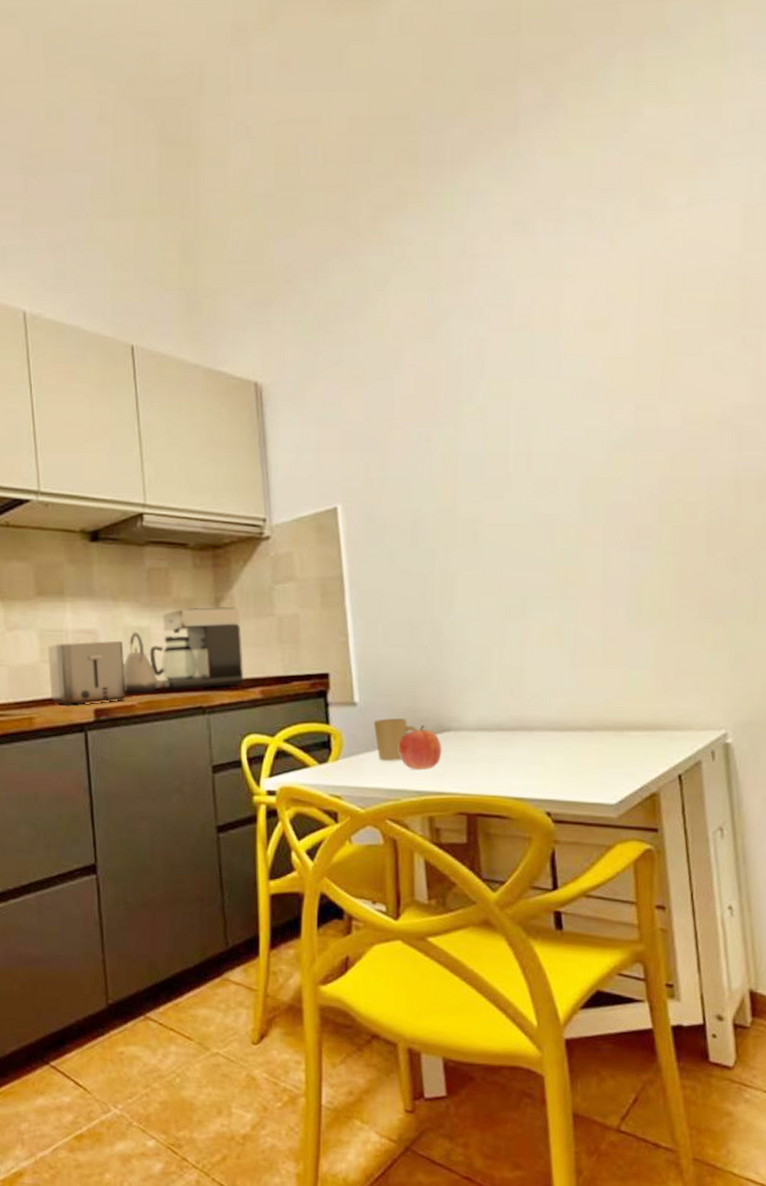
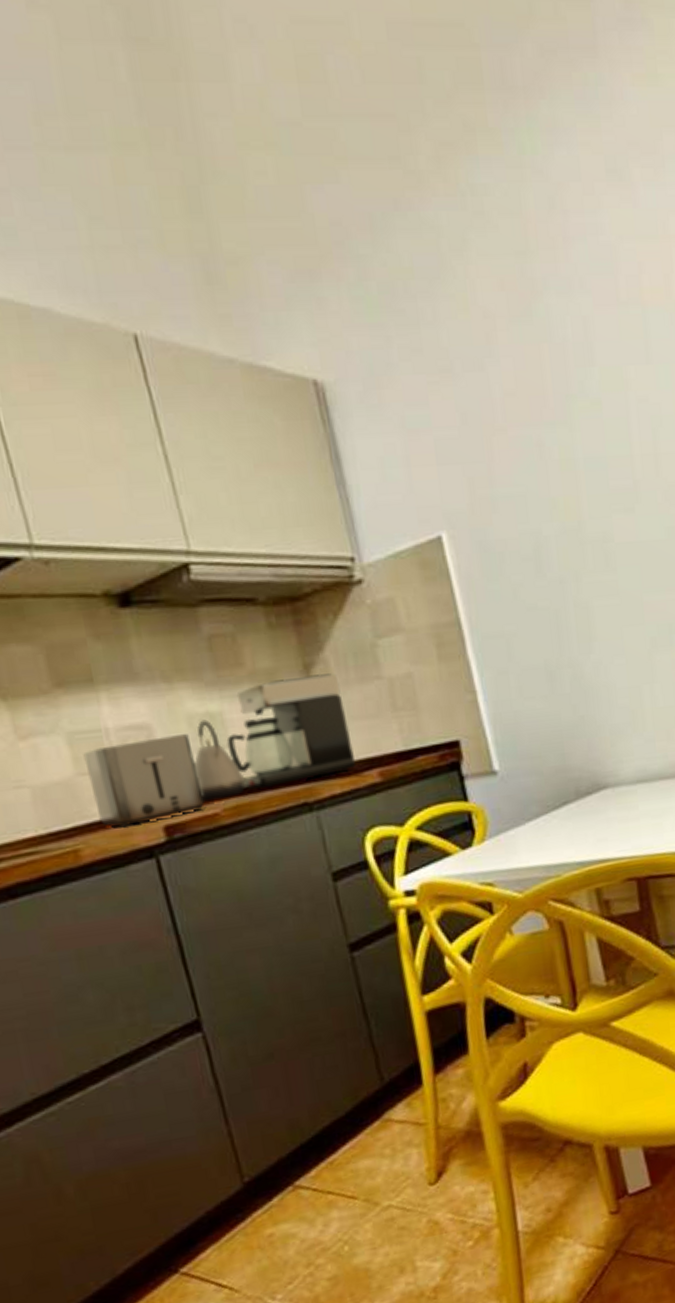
mug: present [373,718,417,761] -> none [519,780,570,834]
fruit: present [399,724,442,771] -> none [551,785,602,839]

